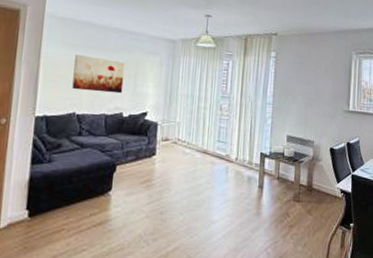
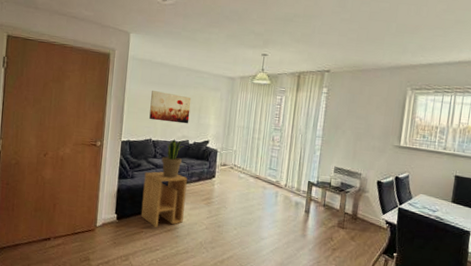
side table: none [61,152,122,222] -> present [140,171,188,228]
potted plant: none [88,111,119,160] -> present [161,138,185,179]

